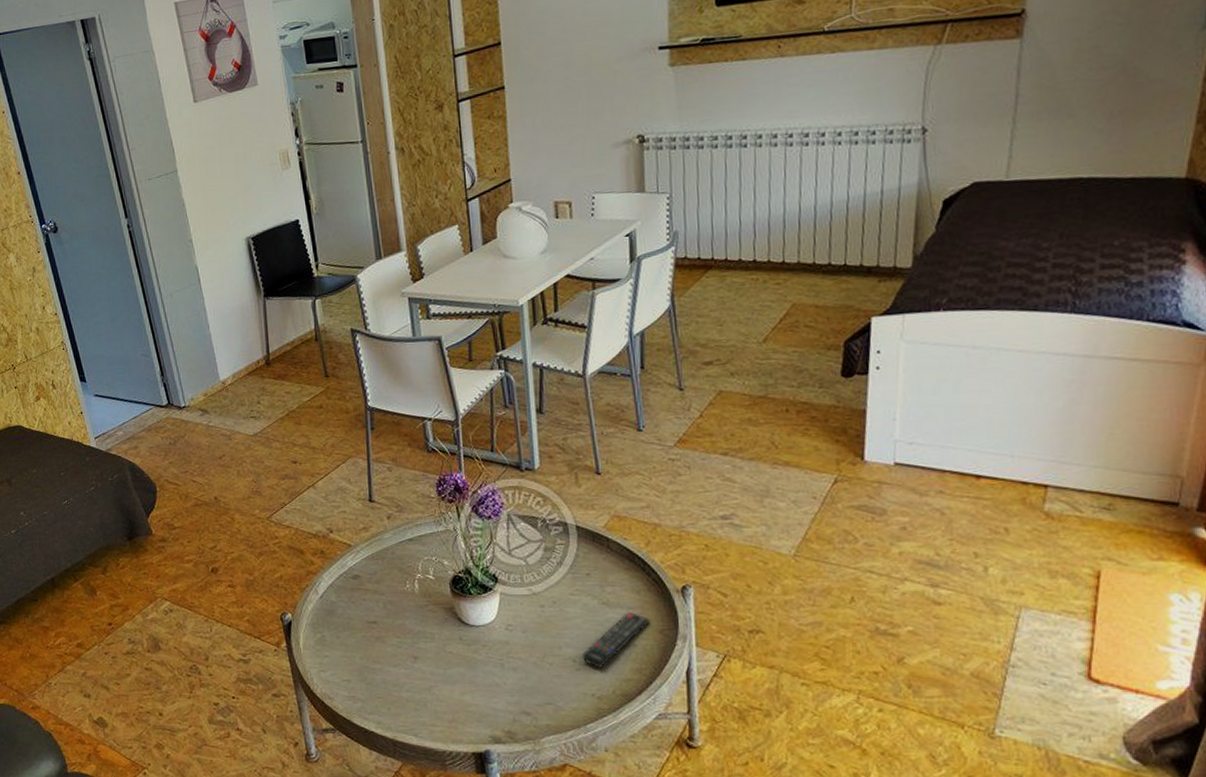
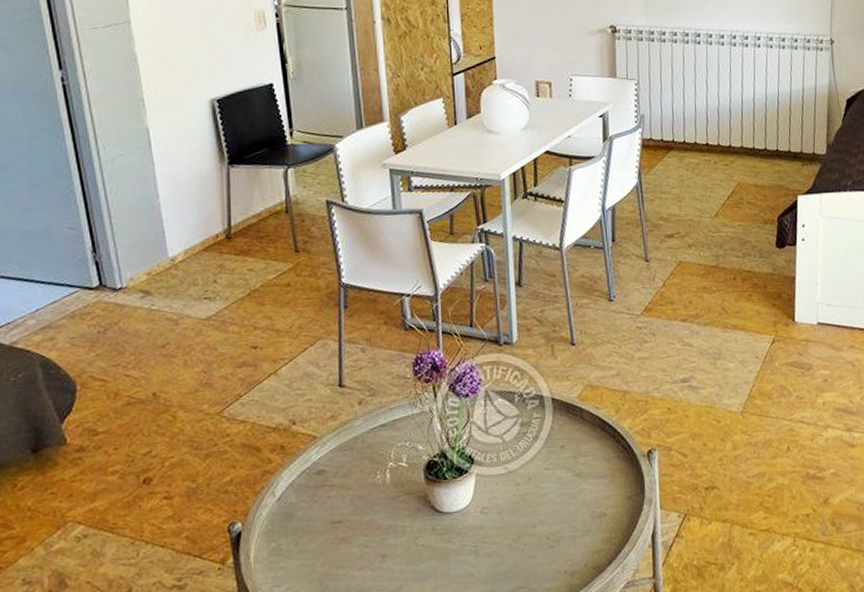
remote control: present [582,611,650,668] -> none [555,480,620,543]

